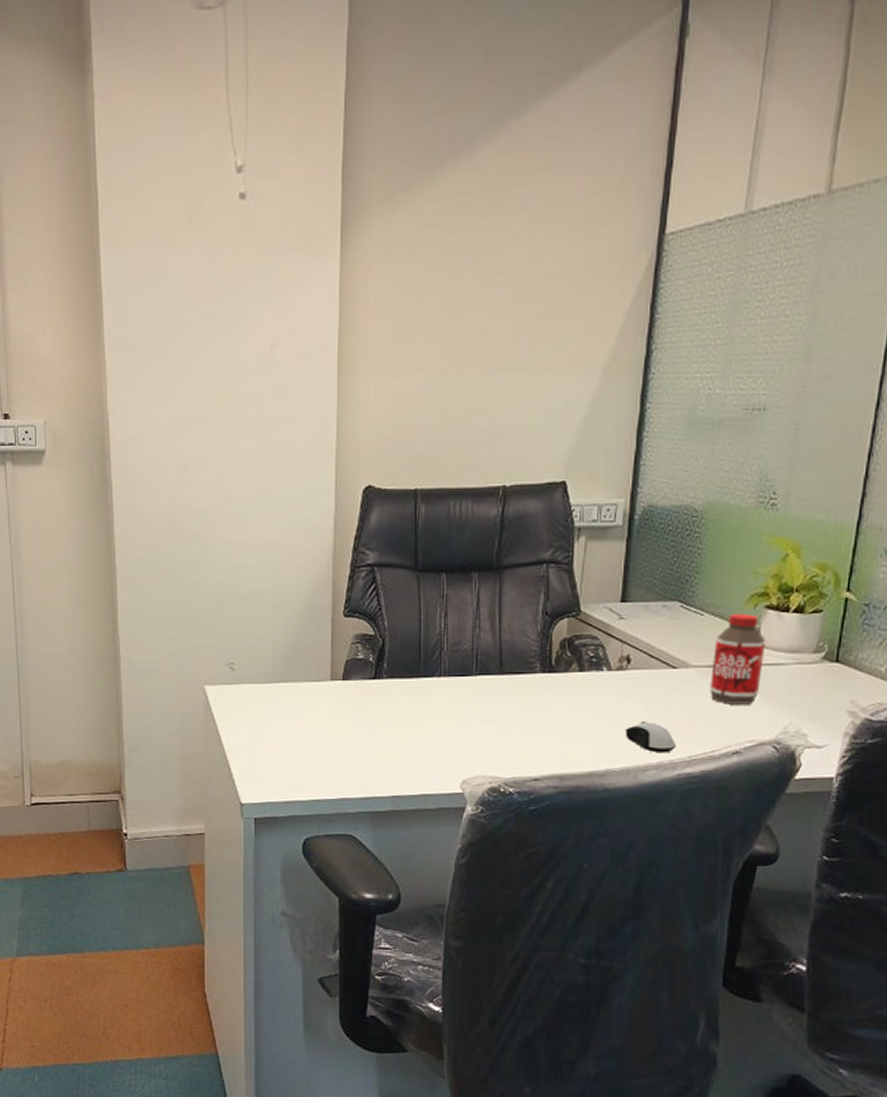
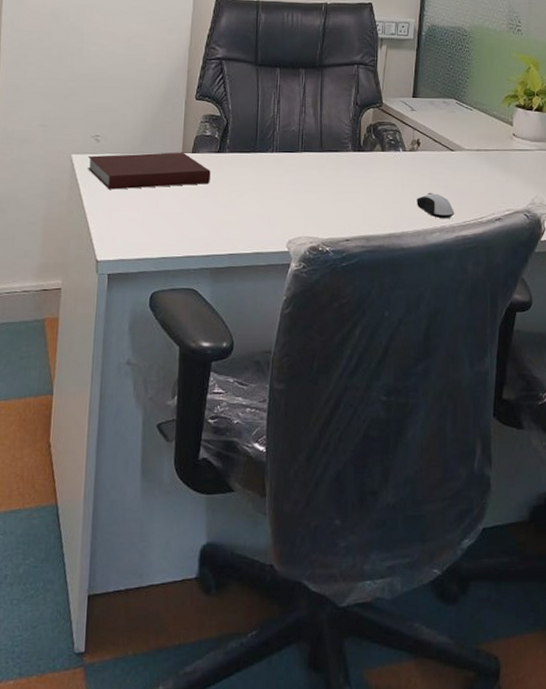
notebook: none [222,679,366,724] -> present [87,152,211,190]
bottle: present [710,614,766,705] -> none [478,110,517,181]

